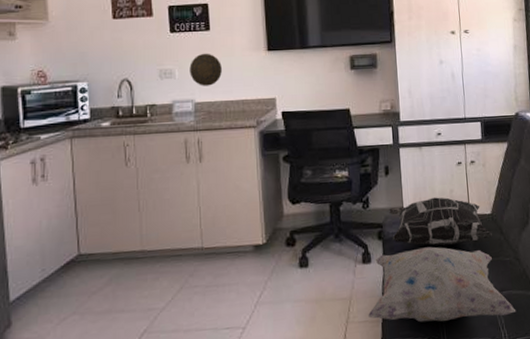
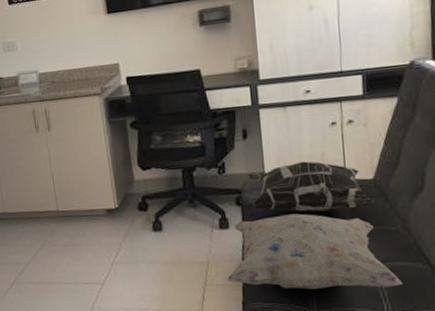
decorative plate: present [189,53,222,86] -> none [30,22,63,57]

